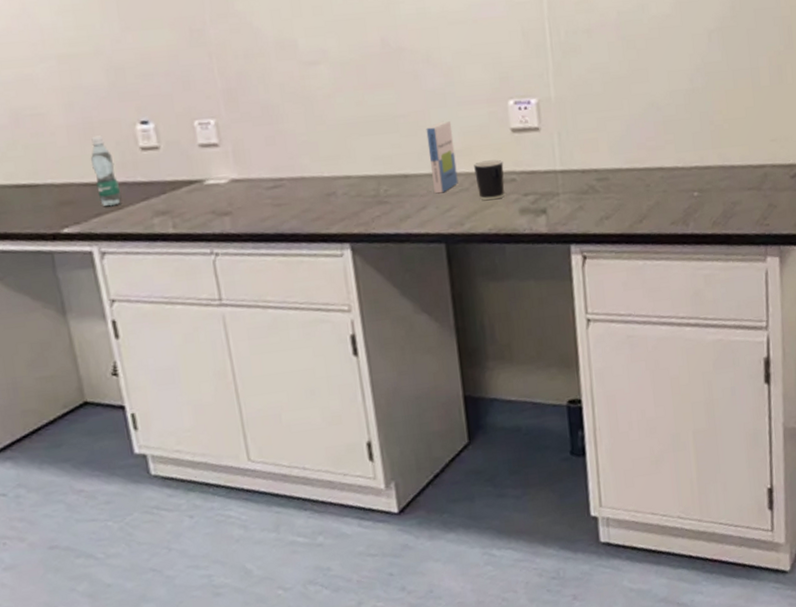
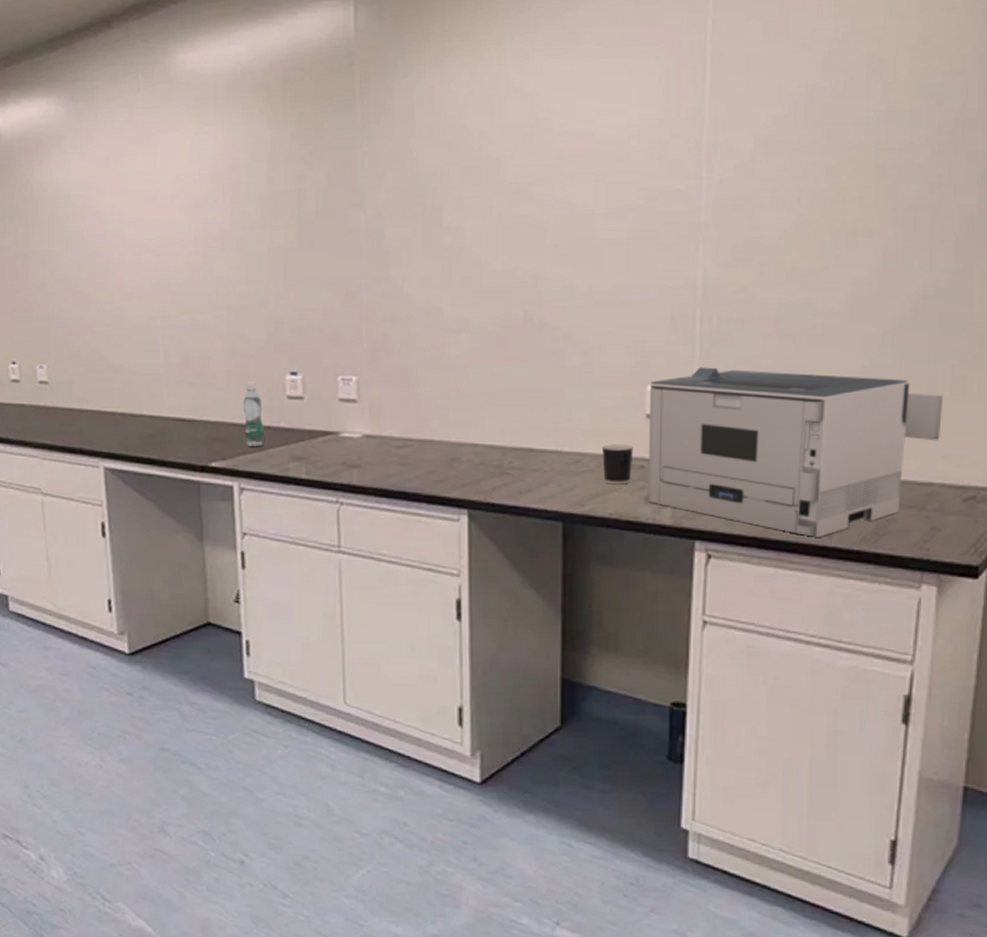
book: present [426,121,458,194] -> none [557,399,585,472]
printer: none [511,73,767,227] -> present [647,367,944,537]

